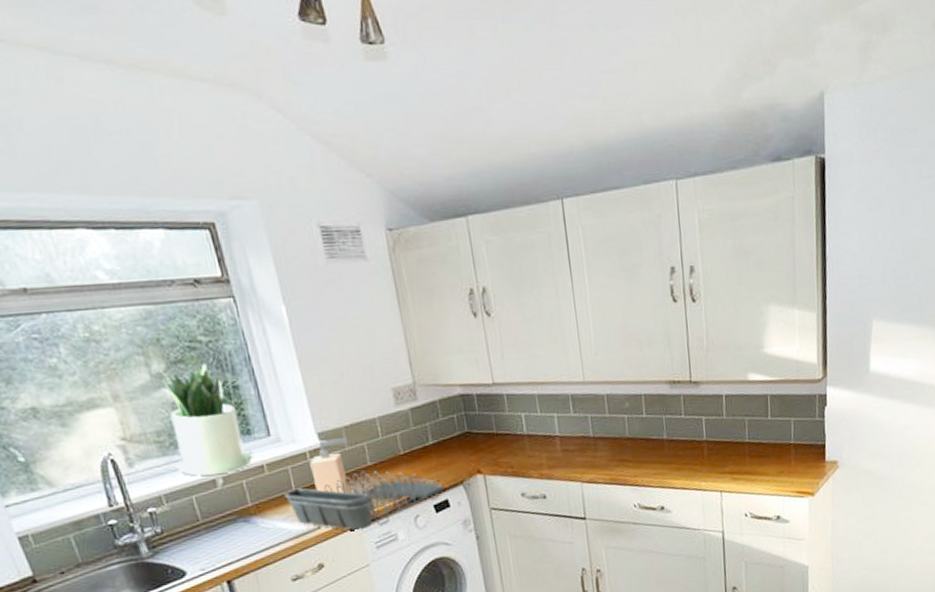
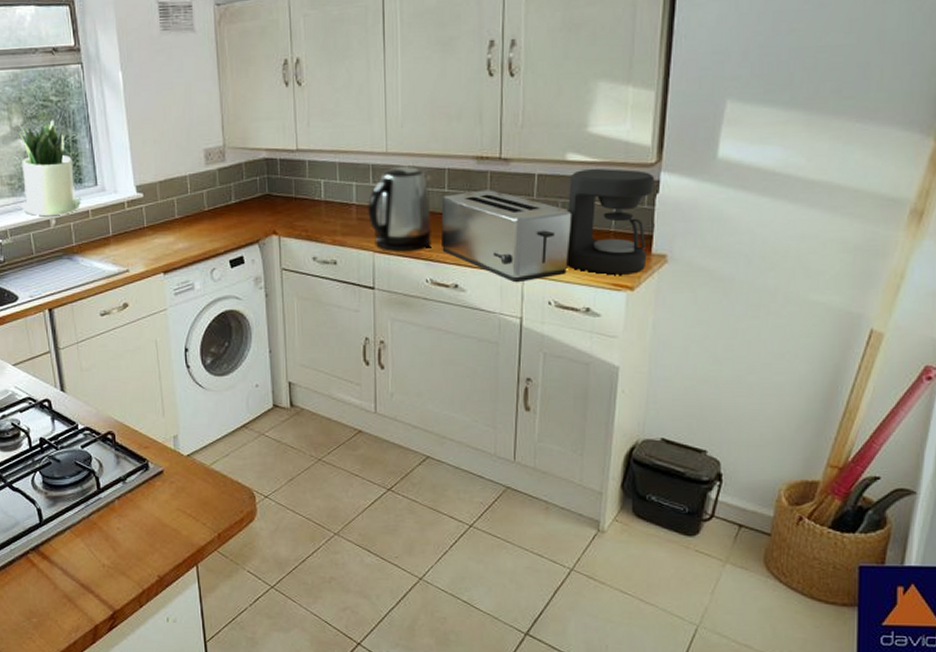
dish rack: present [284,471,445,531] -> none [102,223,241,277]
soap dispenser: present [309,437,350,494] -> none [127,191,161,243]
kettle: none [571,394,636,481] -> present [368,167,431,253]
toaster: none [641,412,759,500] -> present [441,190,572,283]
coffee maker: none [753,386,823,484] -> present [567,168,655,275]

